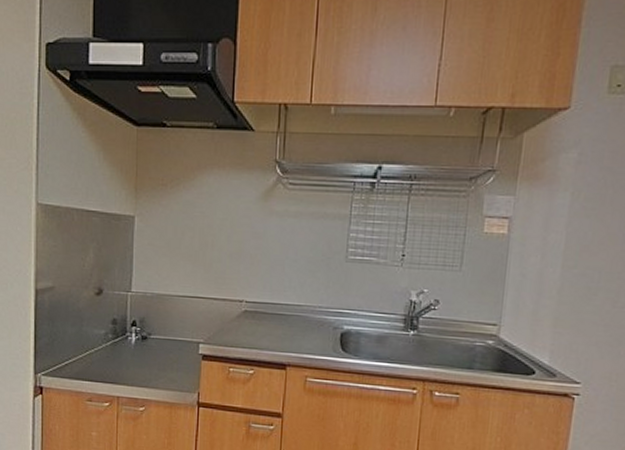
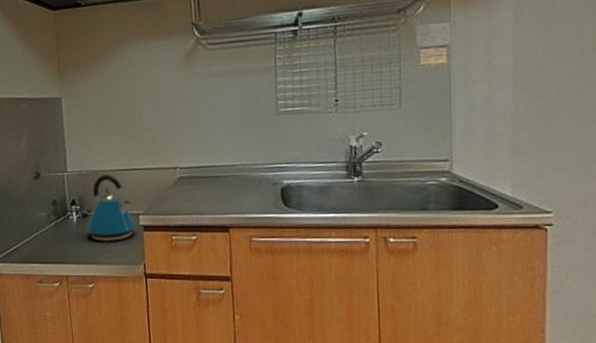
kettle: none [144,299,195,367] -> present [86,174,136,241]

